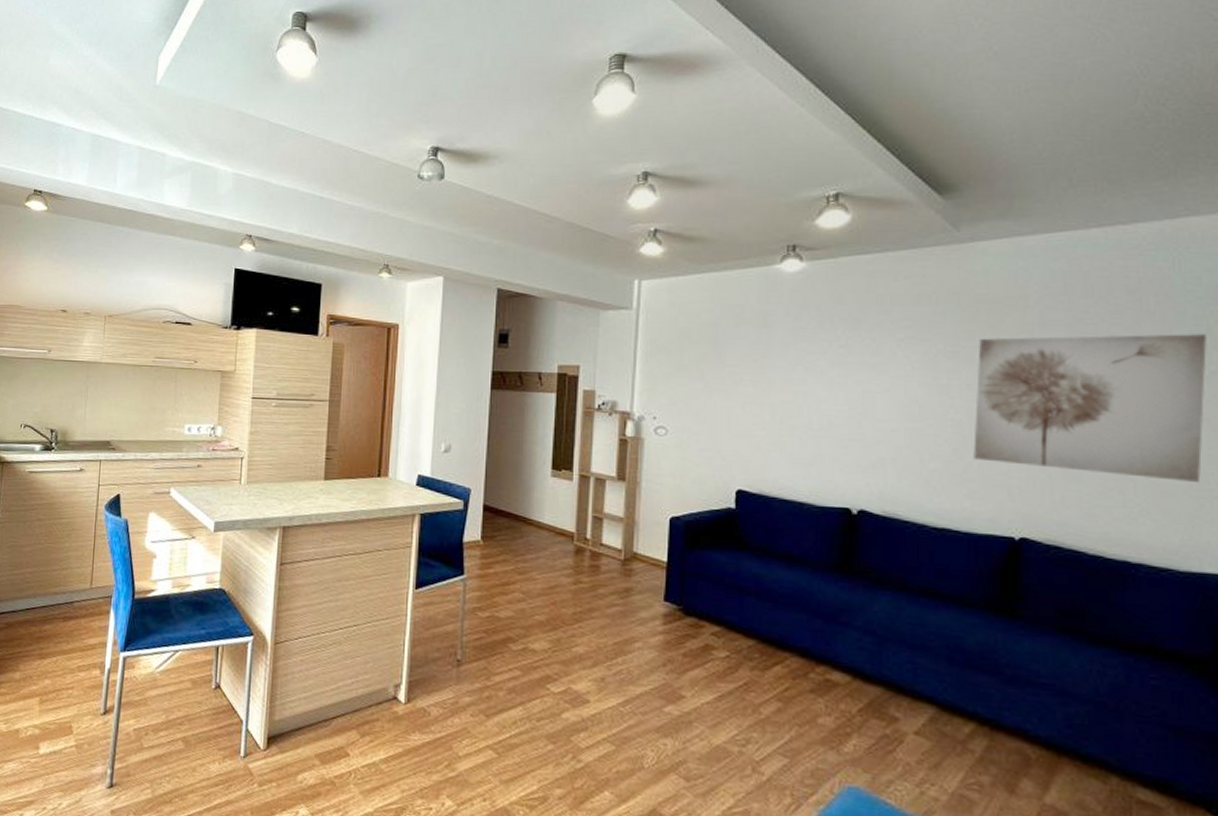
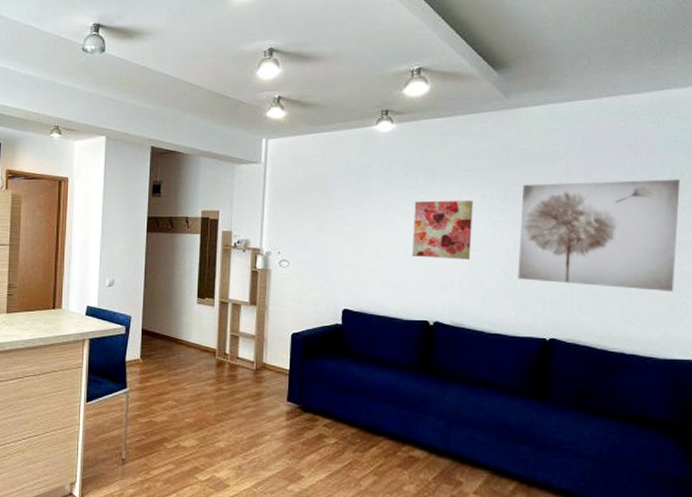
wall art: none [827,357,911,433] -> present [411,200,473,260]

